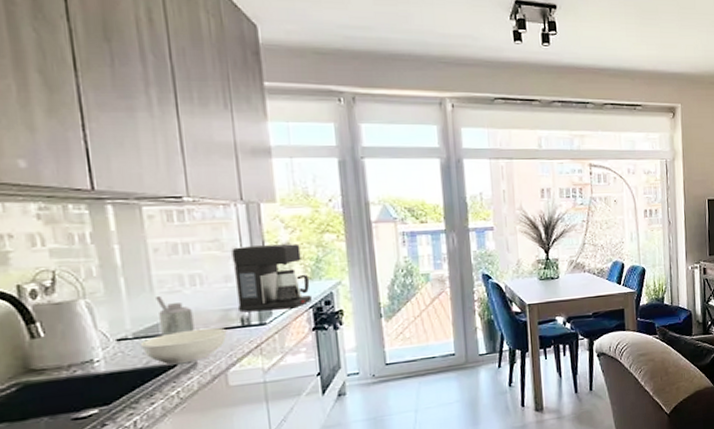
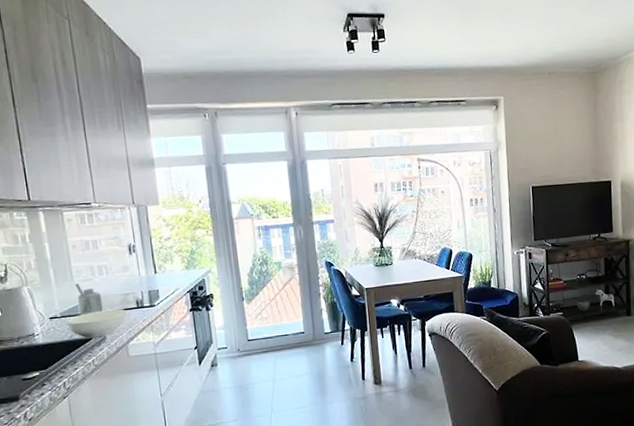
coffee maker: present [232,243,312,313] -> none [128,239,189,296]

